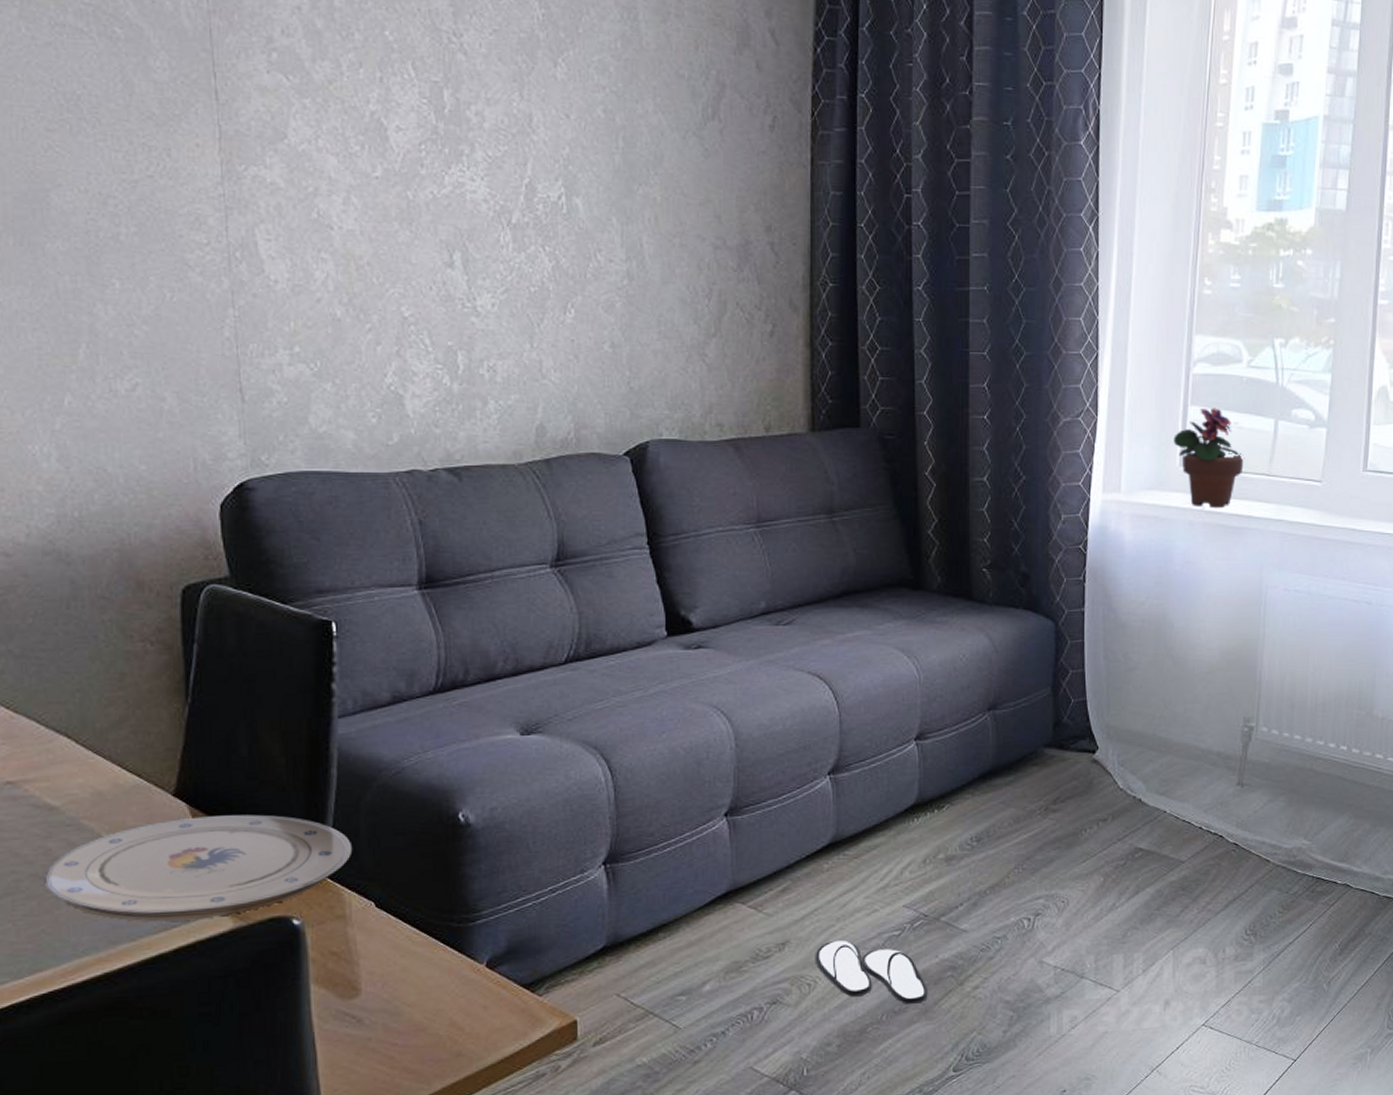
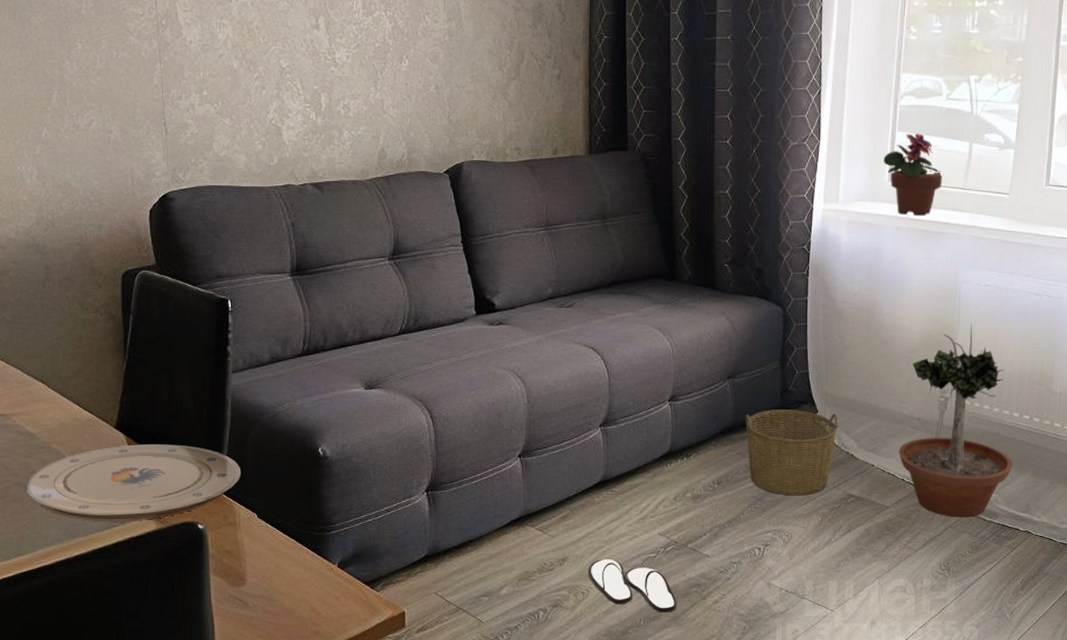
basket: none [1009,746,1122,853] -> present [745,409,838,496]
potted tree: none [1195,637,1329,872] -> present [898,323,1013,518]

